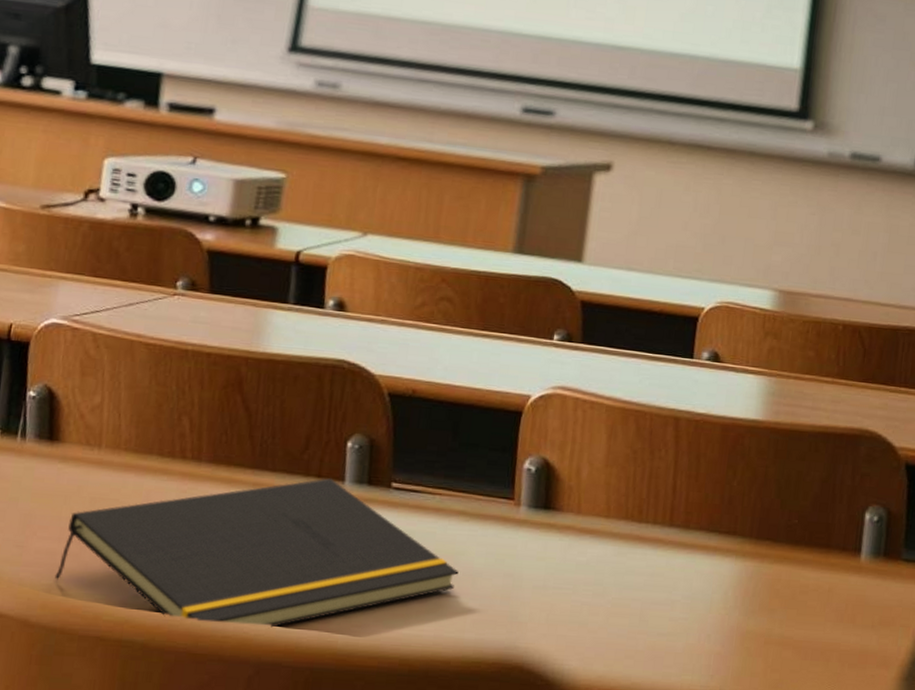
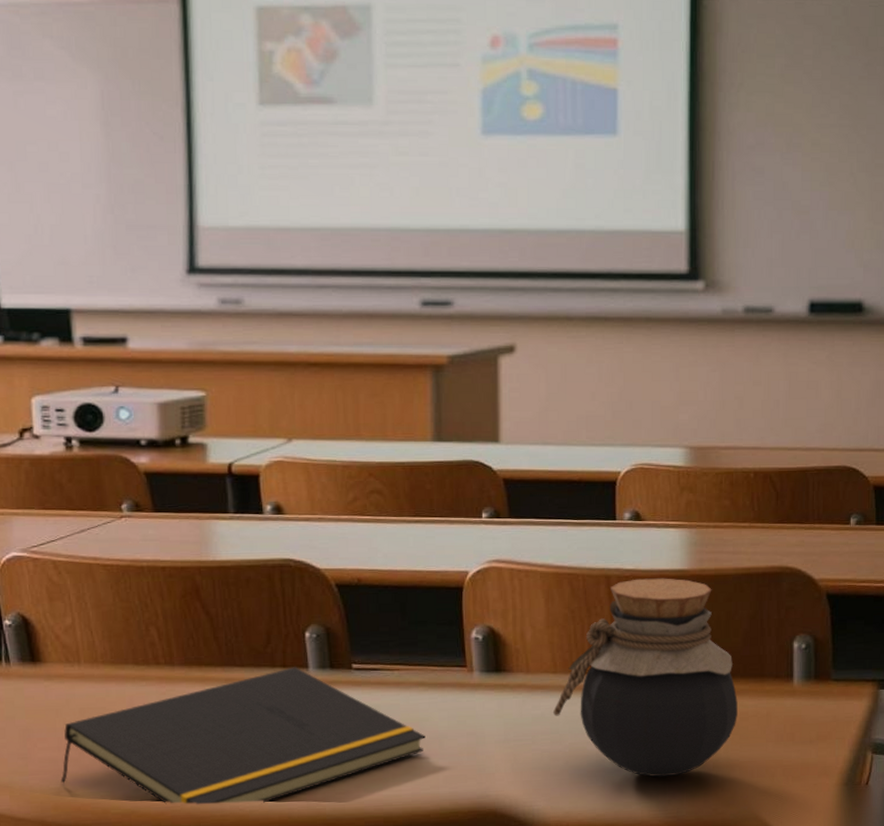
jar: none [600,424,799,648] -> present [553,578,738,777]

